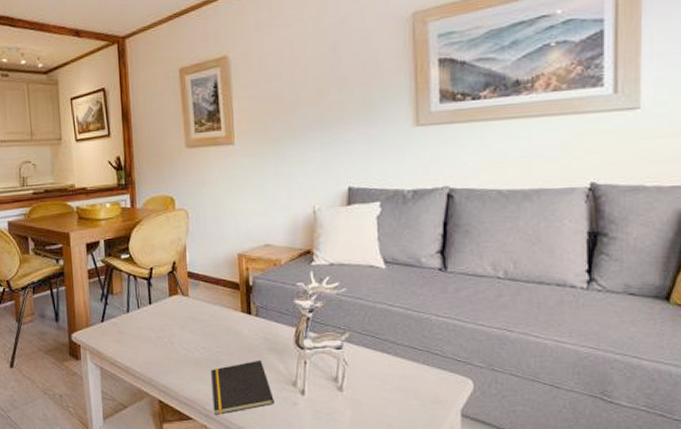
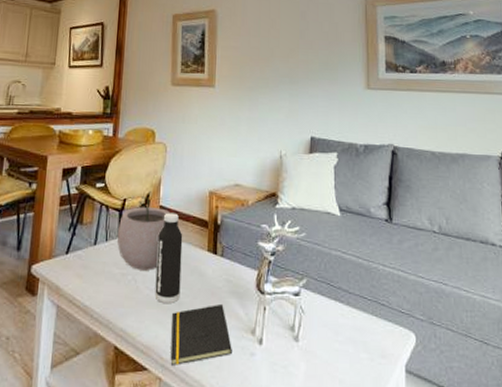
plant pot: none [148,258,200,333] -> present [116,191,171,271]
water bottle: none [189,277,217,361] -> present [155,212,183,303]

